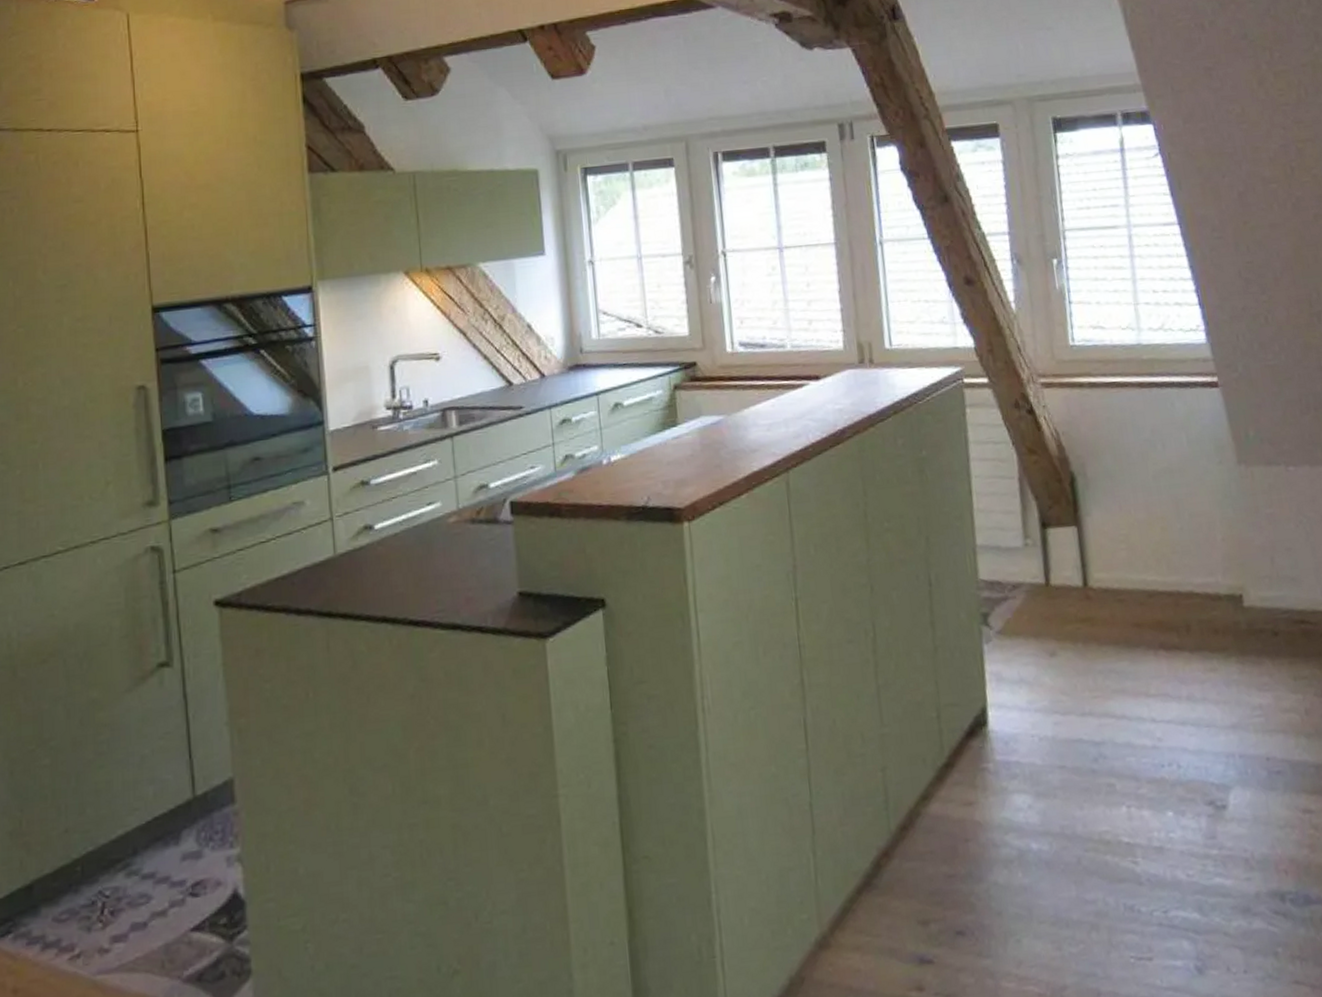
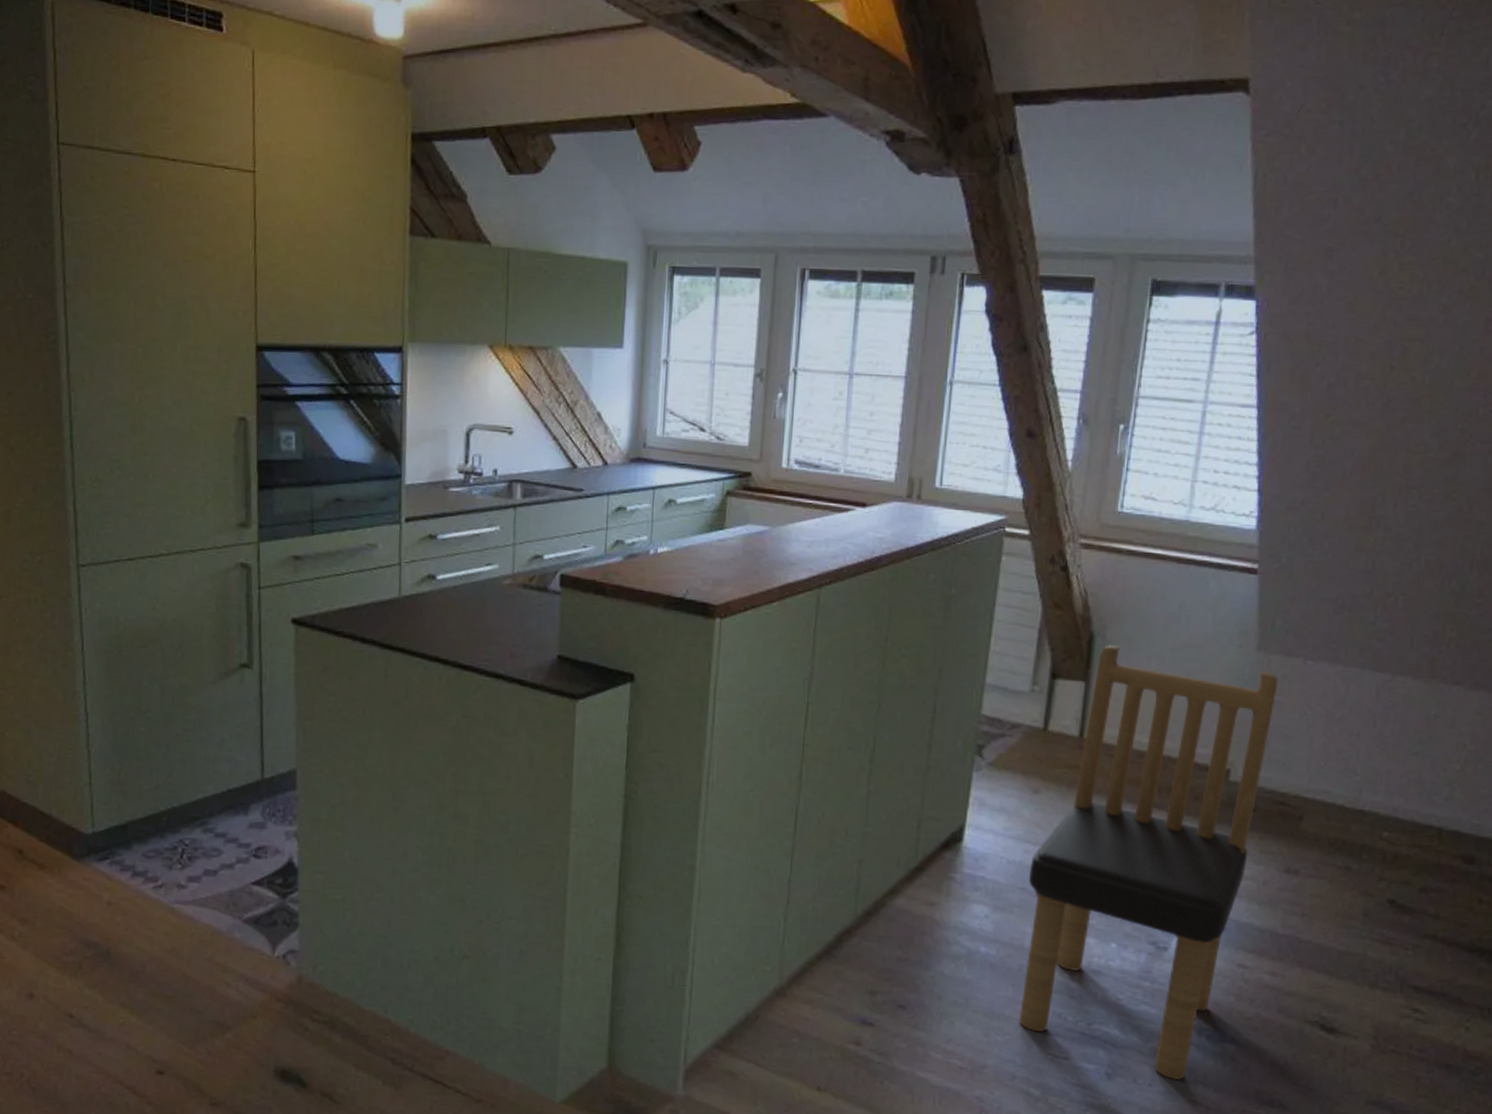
dining chair: none [1063,482,1285,961] -> present [1018,645,1279,1080]

